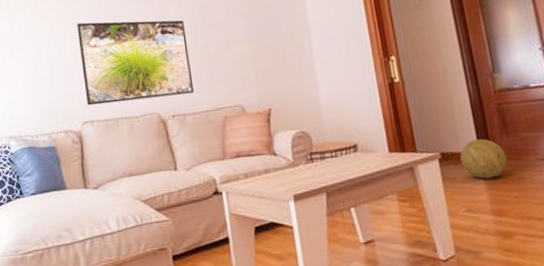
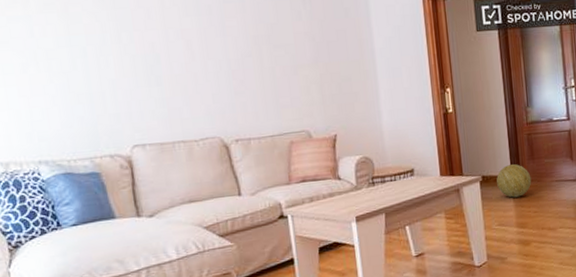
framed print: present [77,20,194,106] -> none [120,32,259,128]

